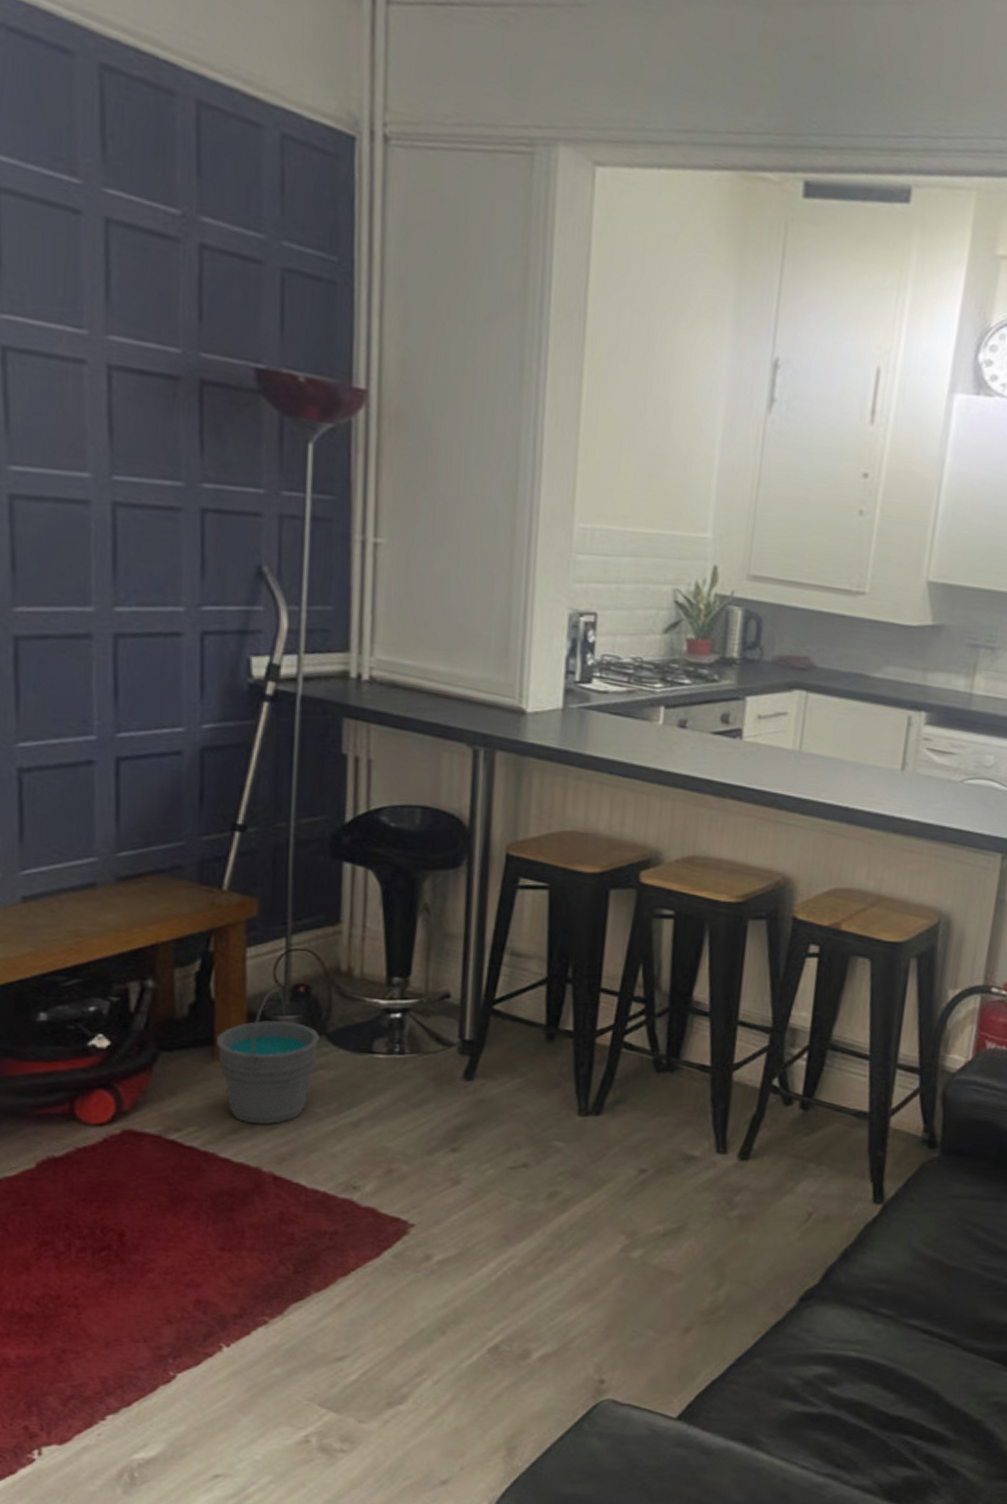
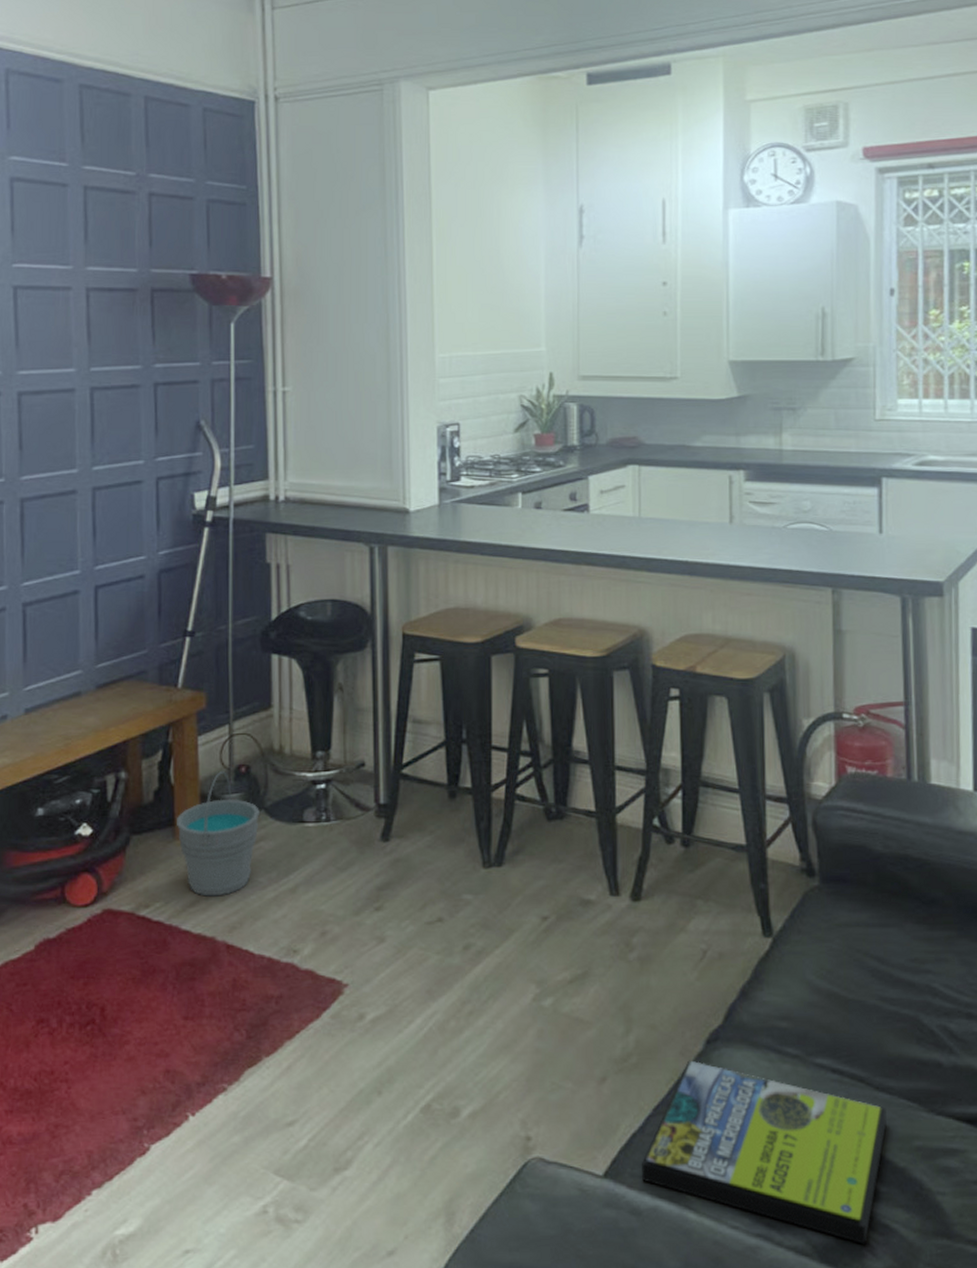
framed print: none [717,1315,971,1485] -> present [642,1060,887,1245]

